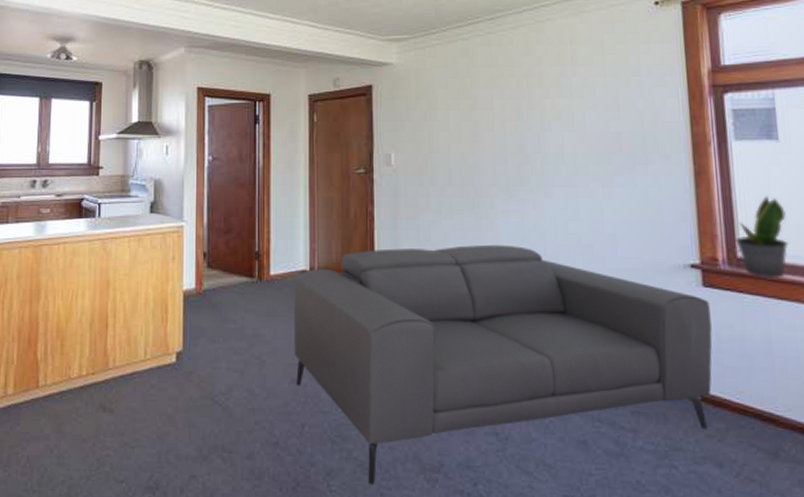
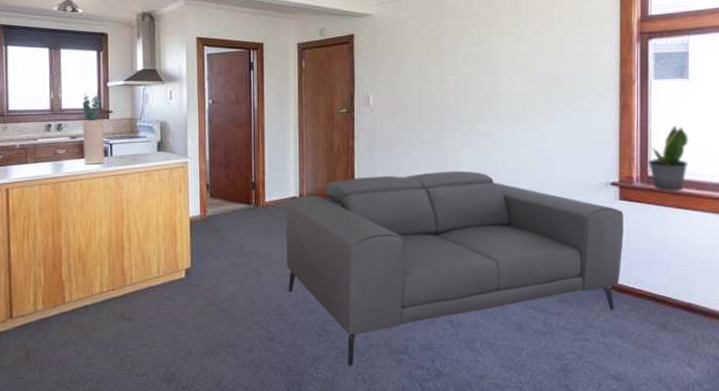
vase: none [69,143,93,226] -> present [82,90,105,165]

